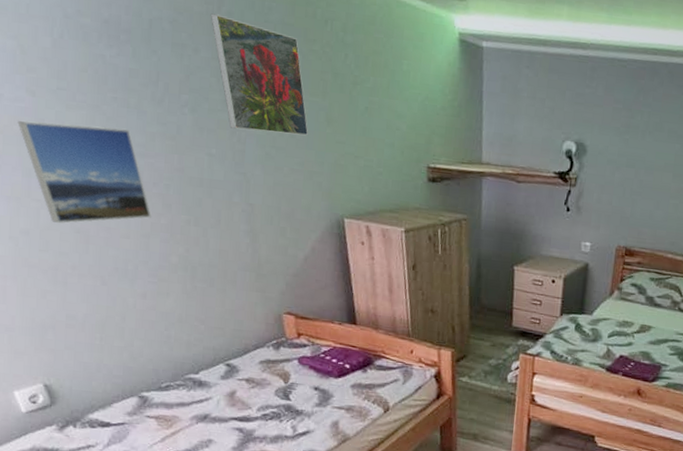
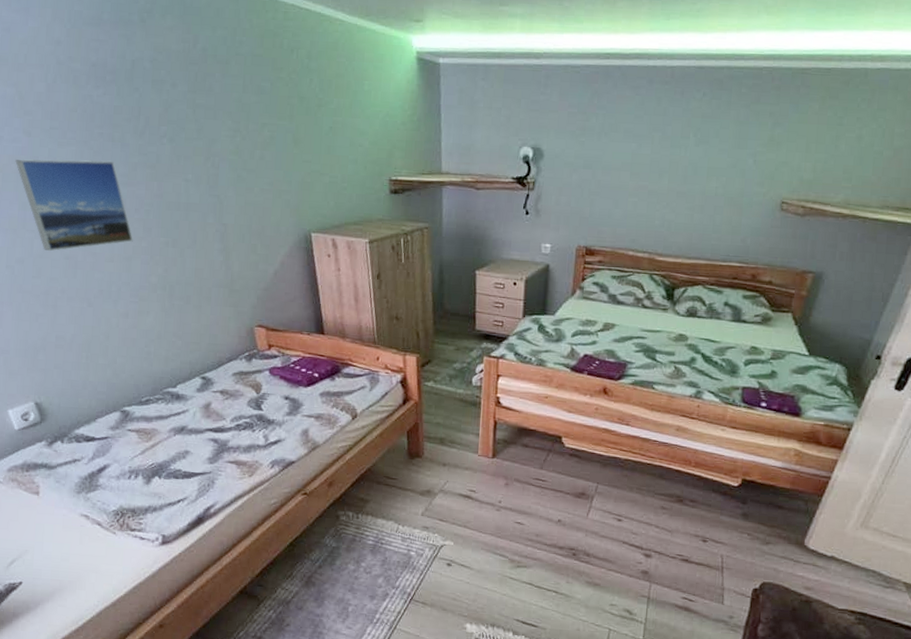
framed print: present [210,13,309,136] -> none [186,51,277,157]

